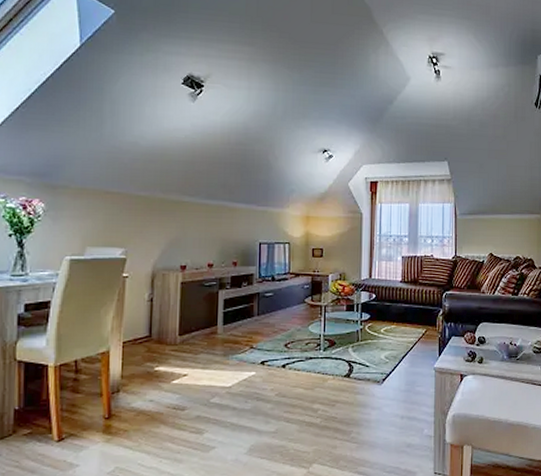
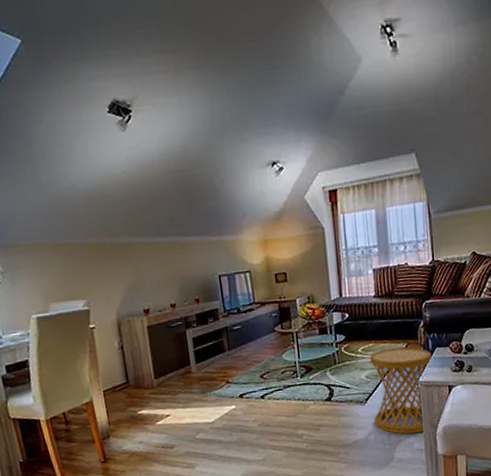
side table: none [389,332,448,420] -> present [369,347,432,435]

